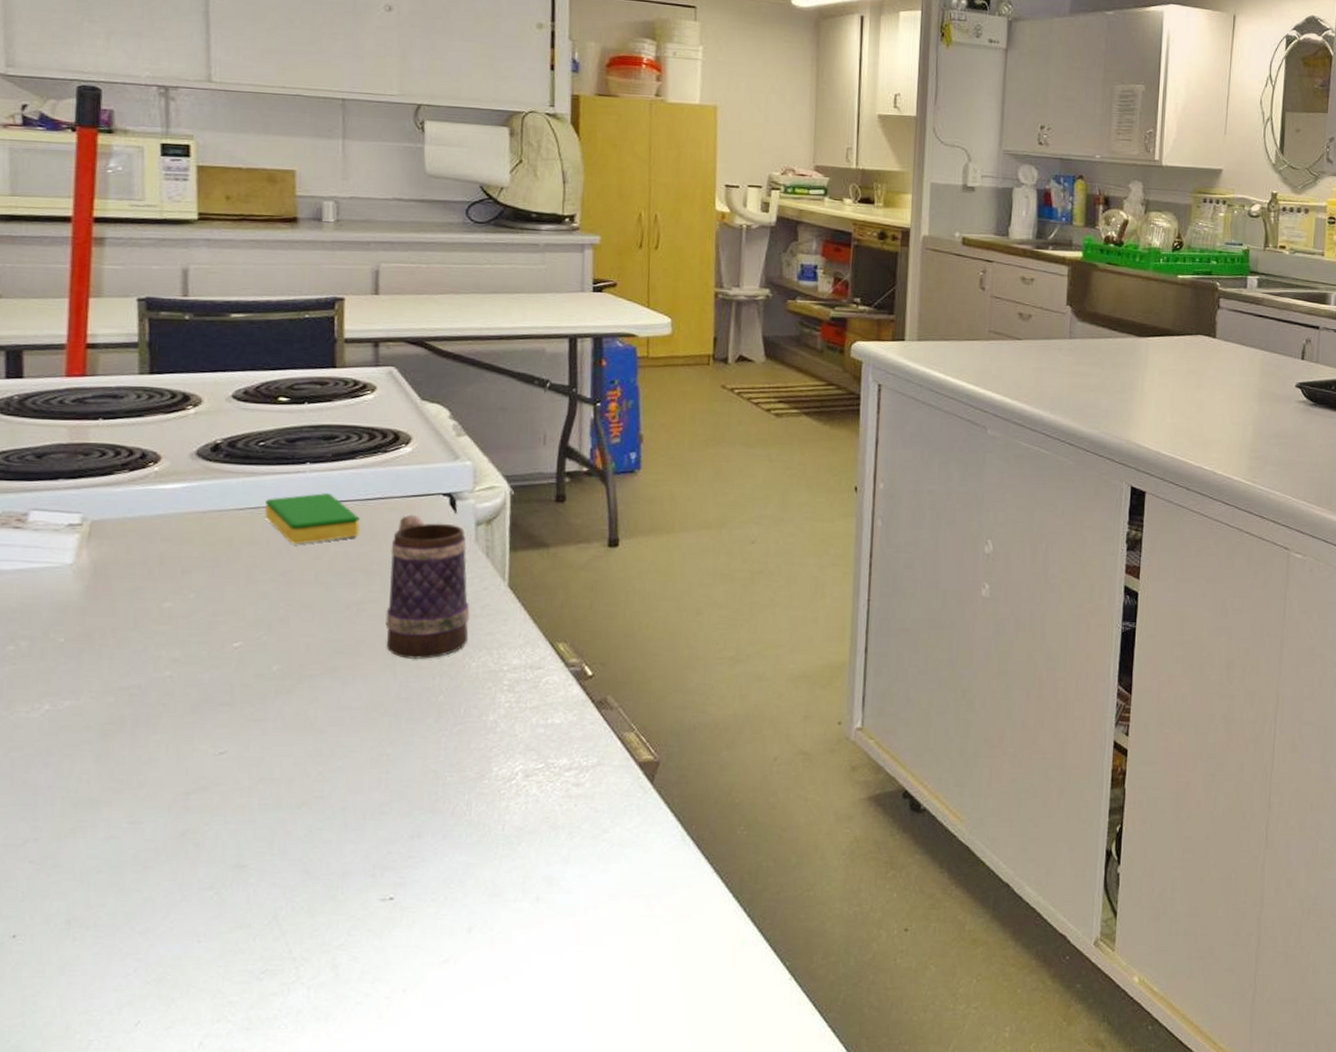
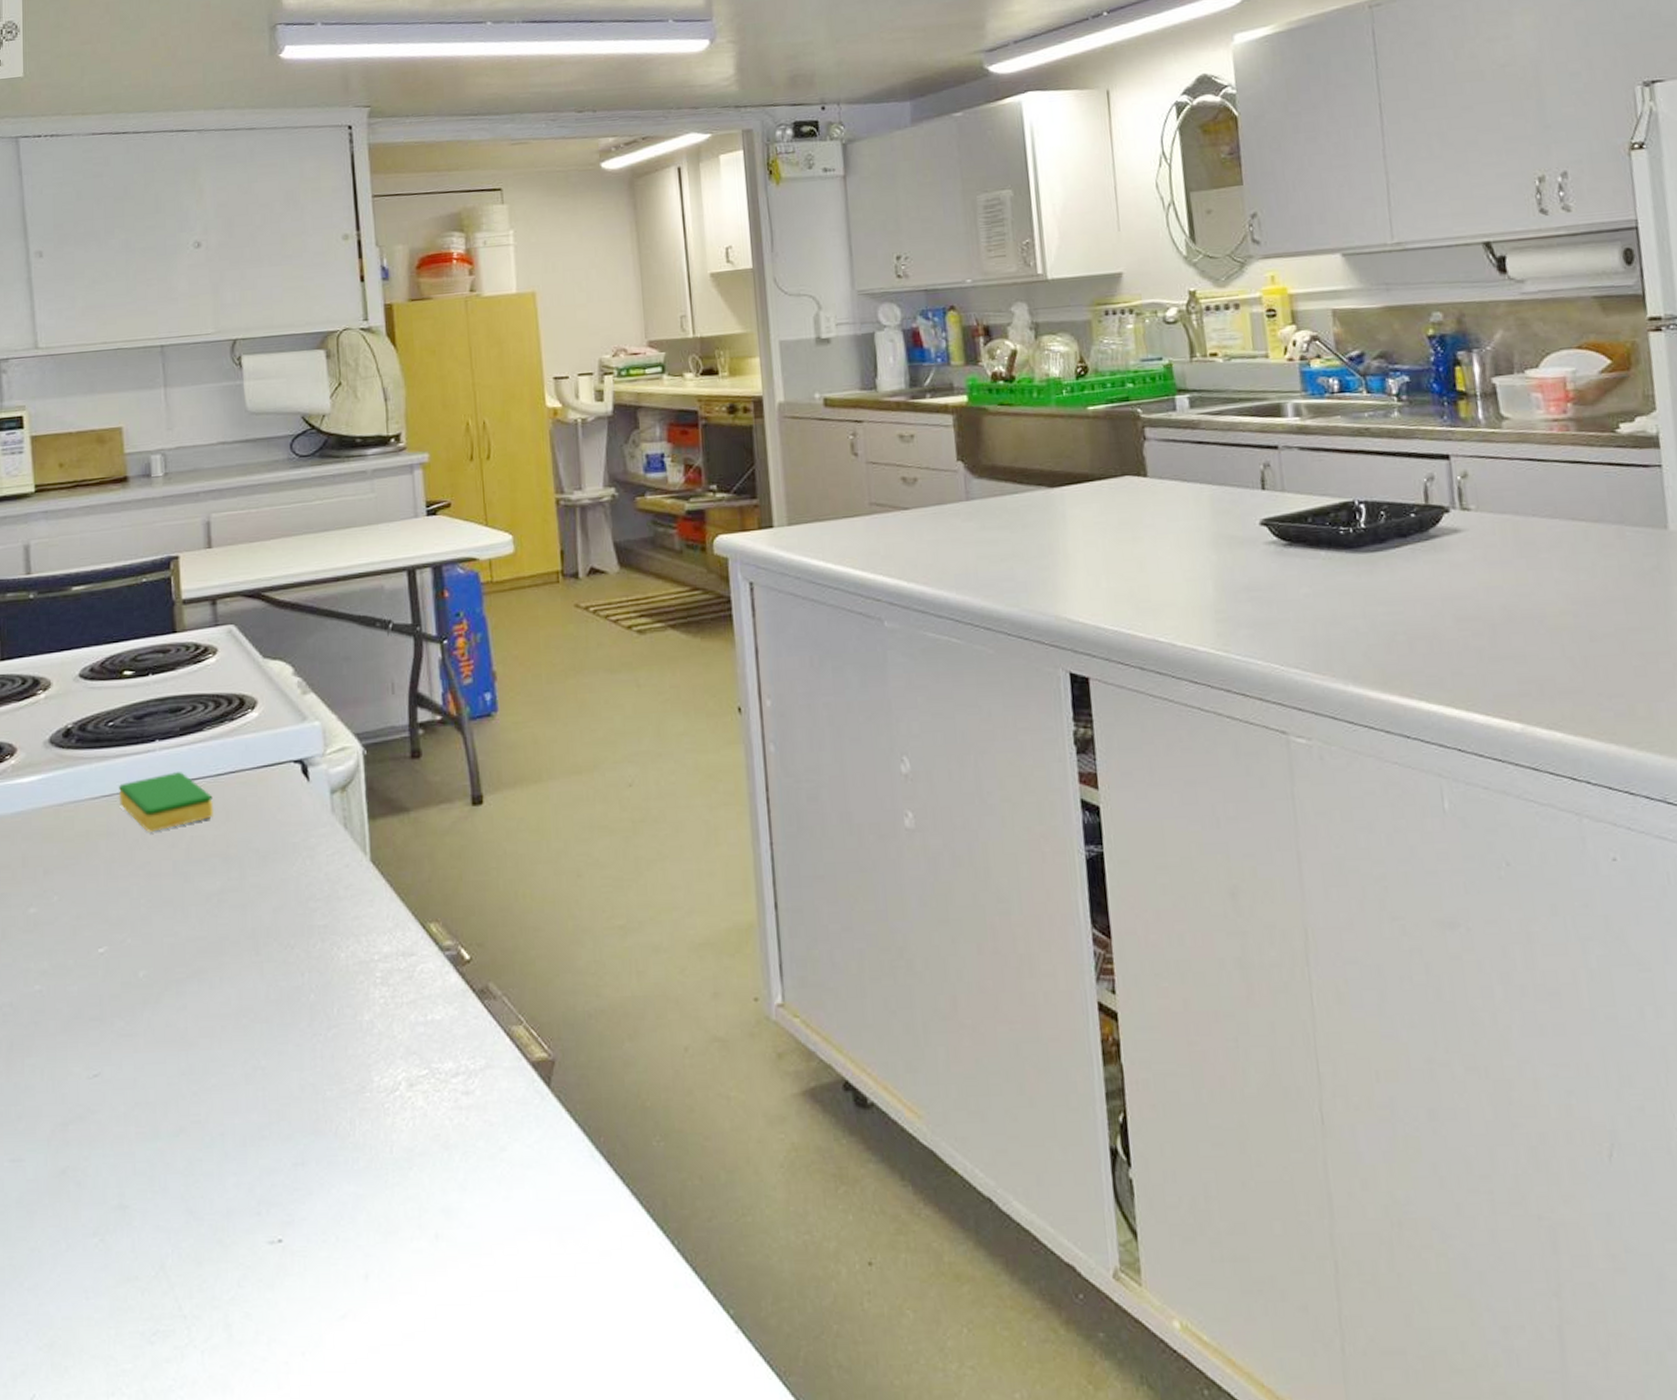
mug: present [385,514,470,660] -> none [246,787,335,955]

